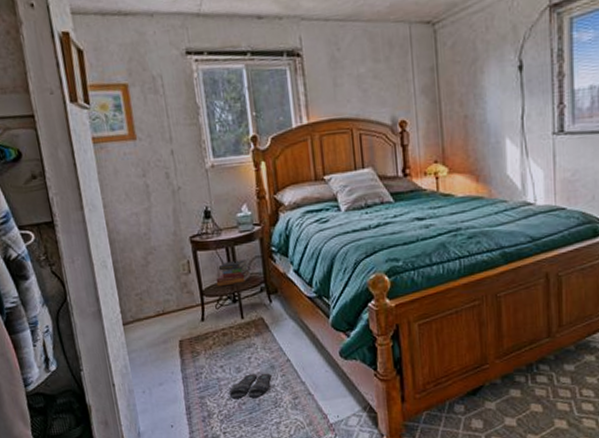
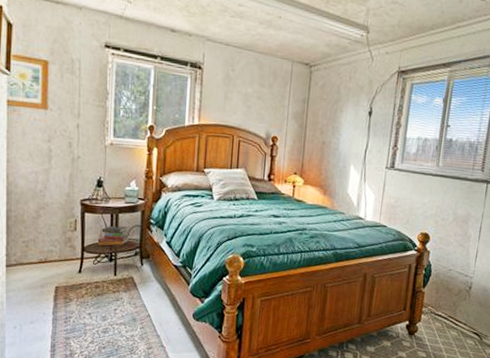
slippers: present [229,373,272,400] -> none [93,323,132,345]

